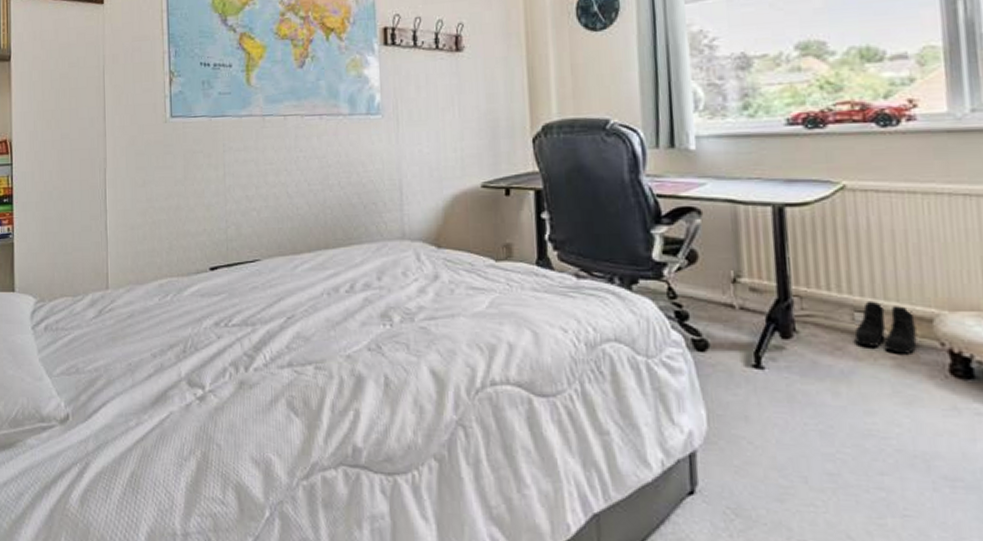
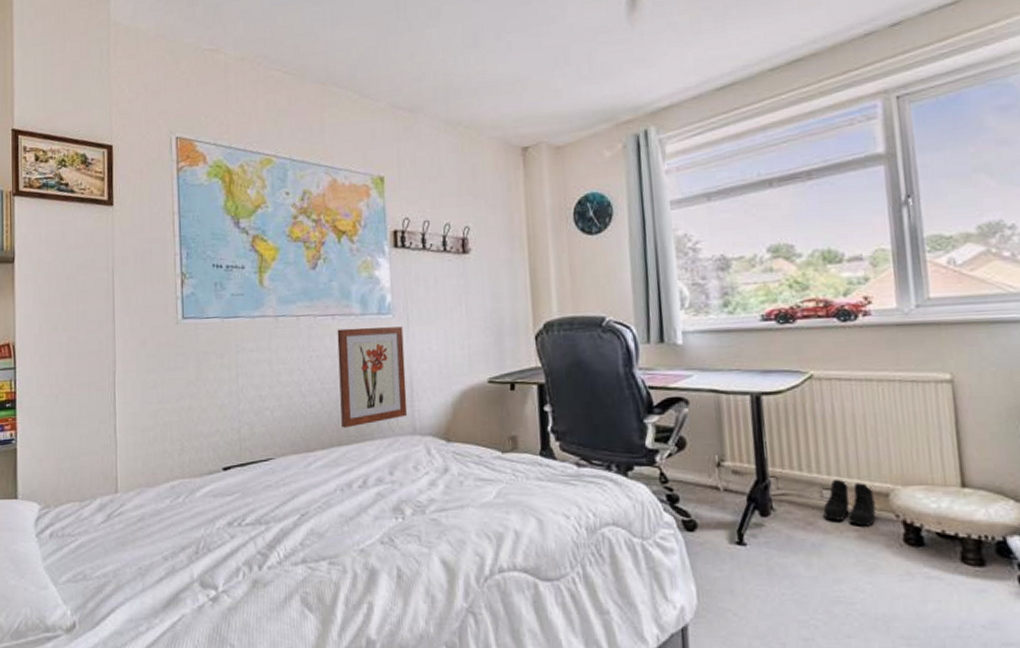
wall art: none [324,127,397,231] -> present [337,326,408,428]

